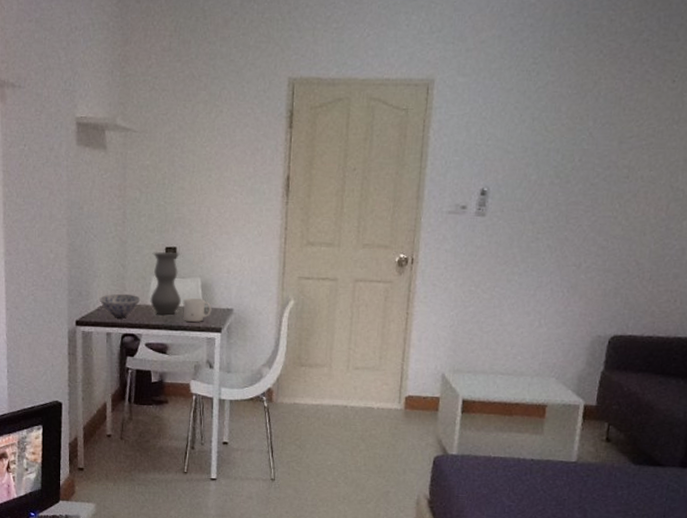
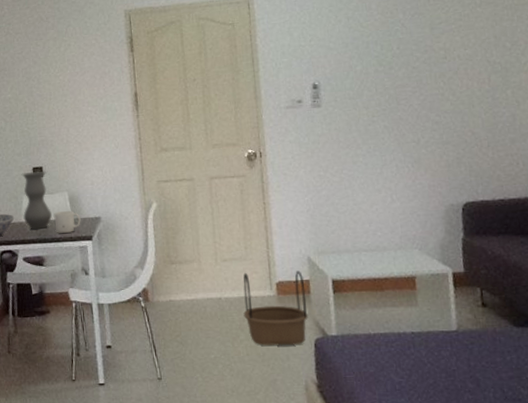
basket: none [367,382,434,460] -> present [243,270,308,346]

